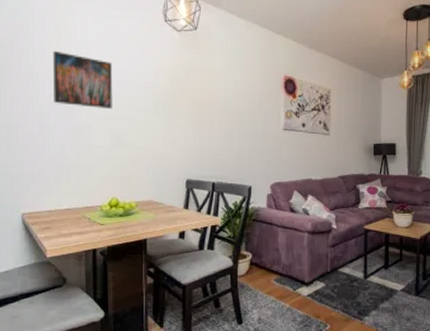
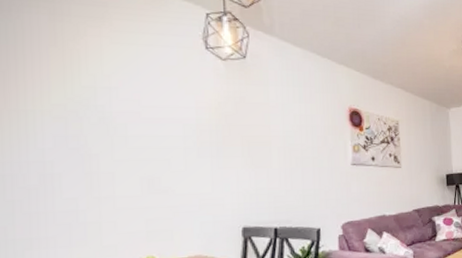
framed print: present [52,50,113,110] -> none [55,82,143,152]

